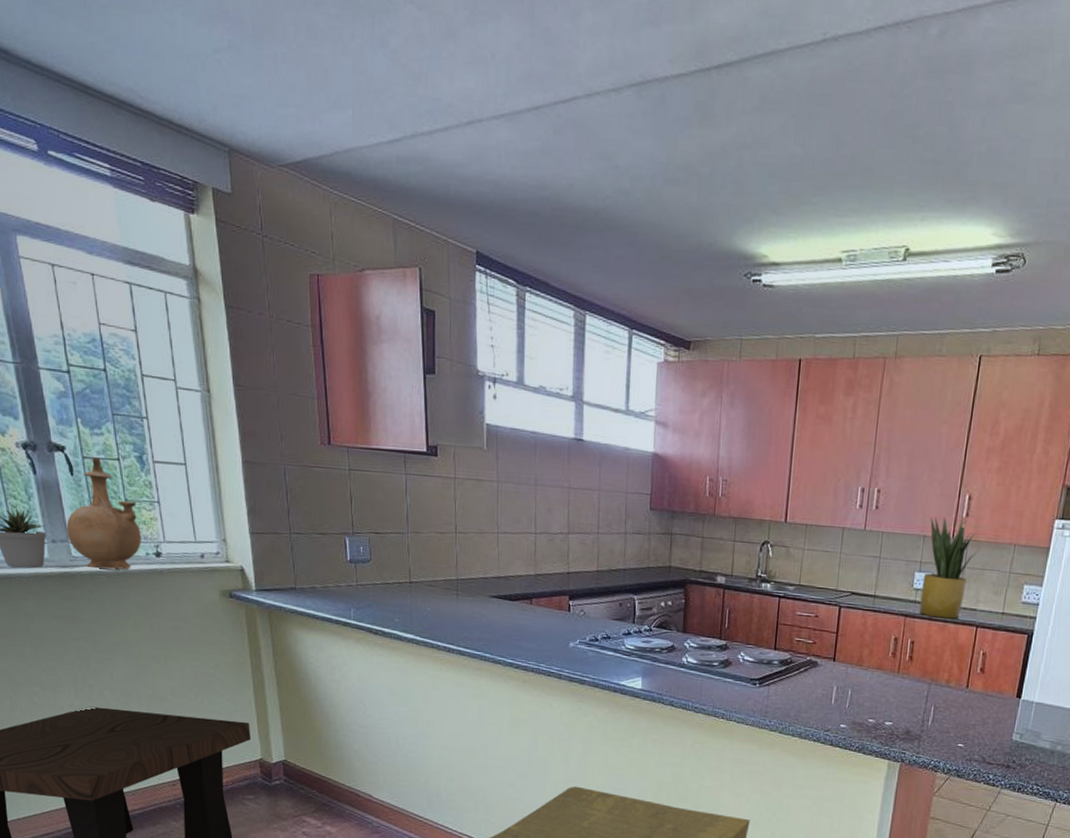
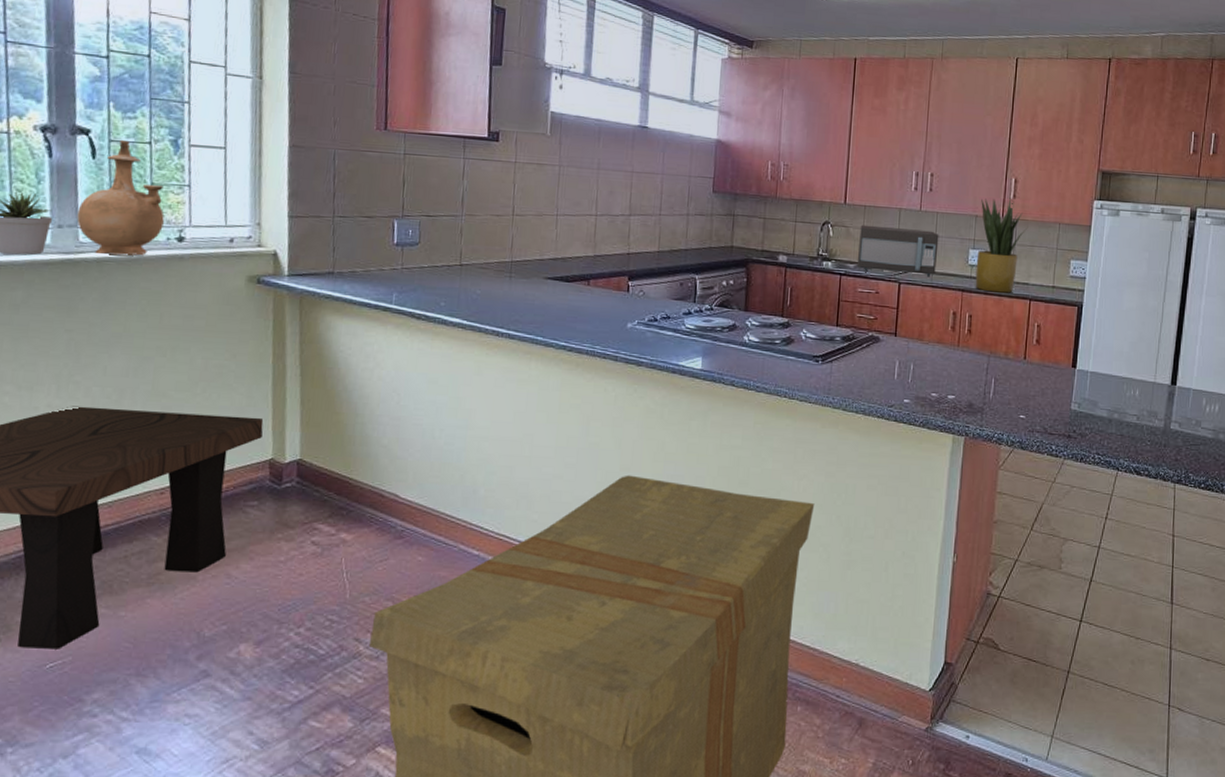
microwave: none [797,545,884,601] -> present [858,225,939,277]

